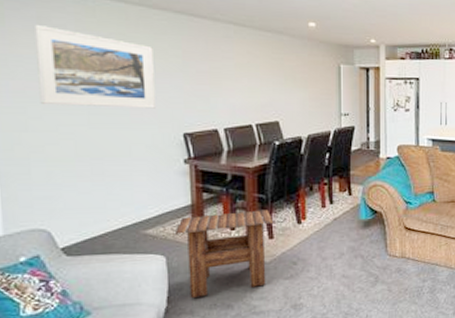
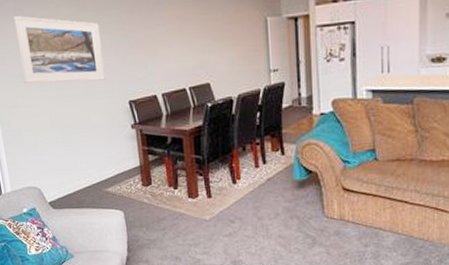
side table: present [174,209,274,298] -> none [128,170,211,248]

